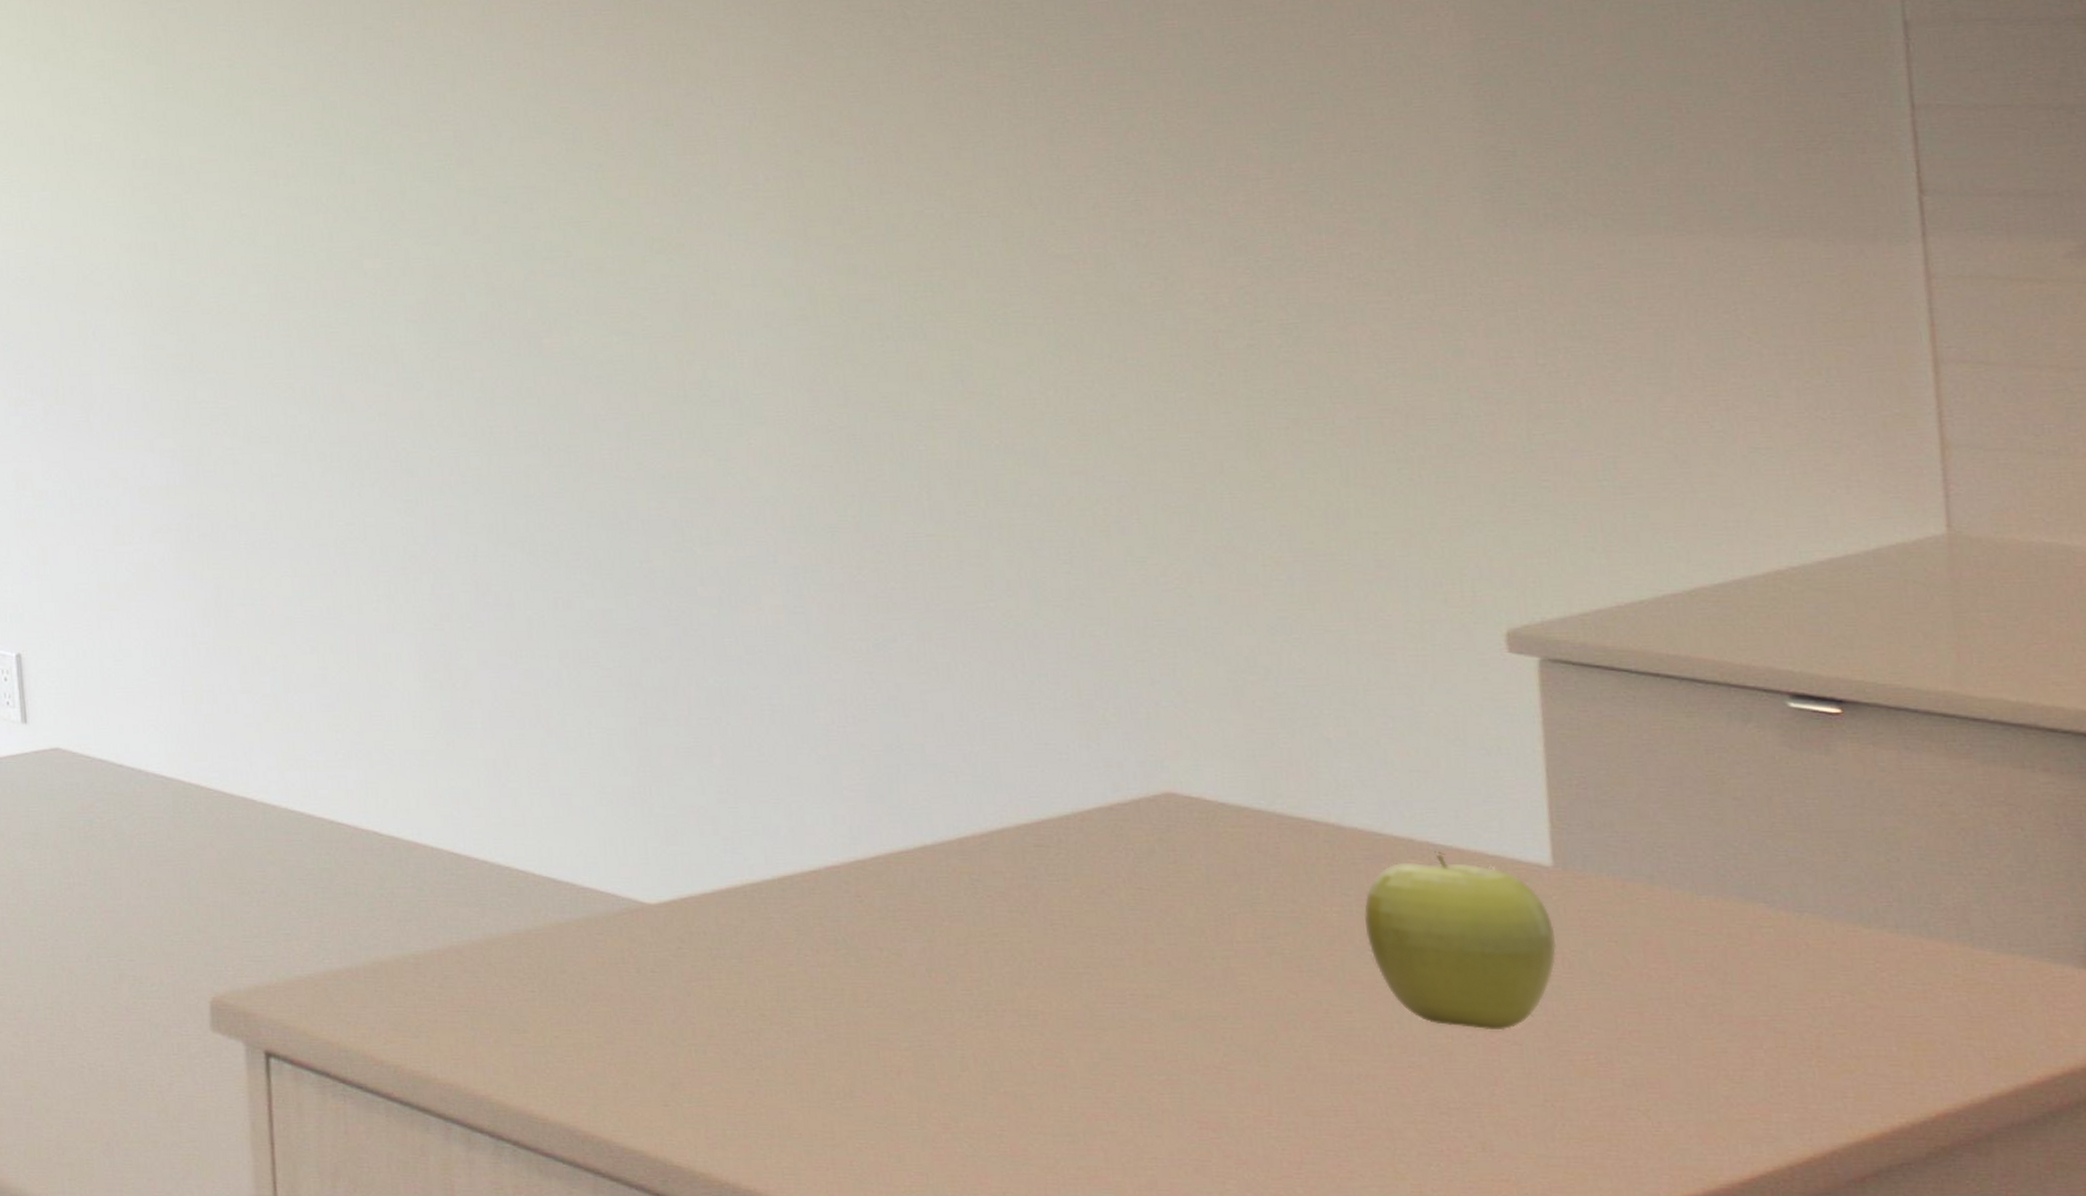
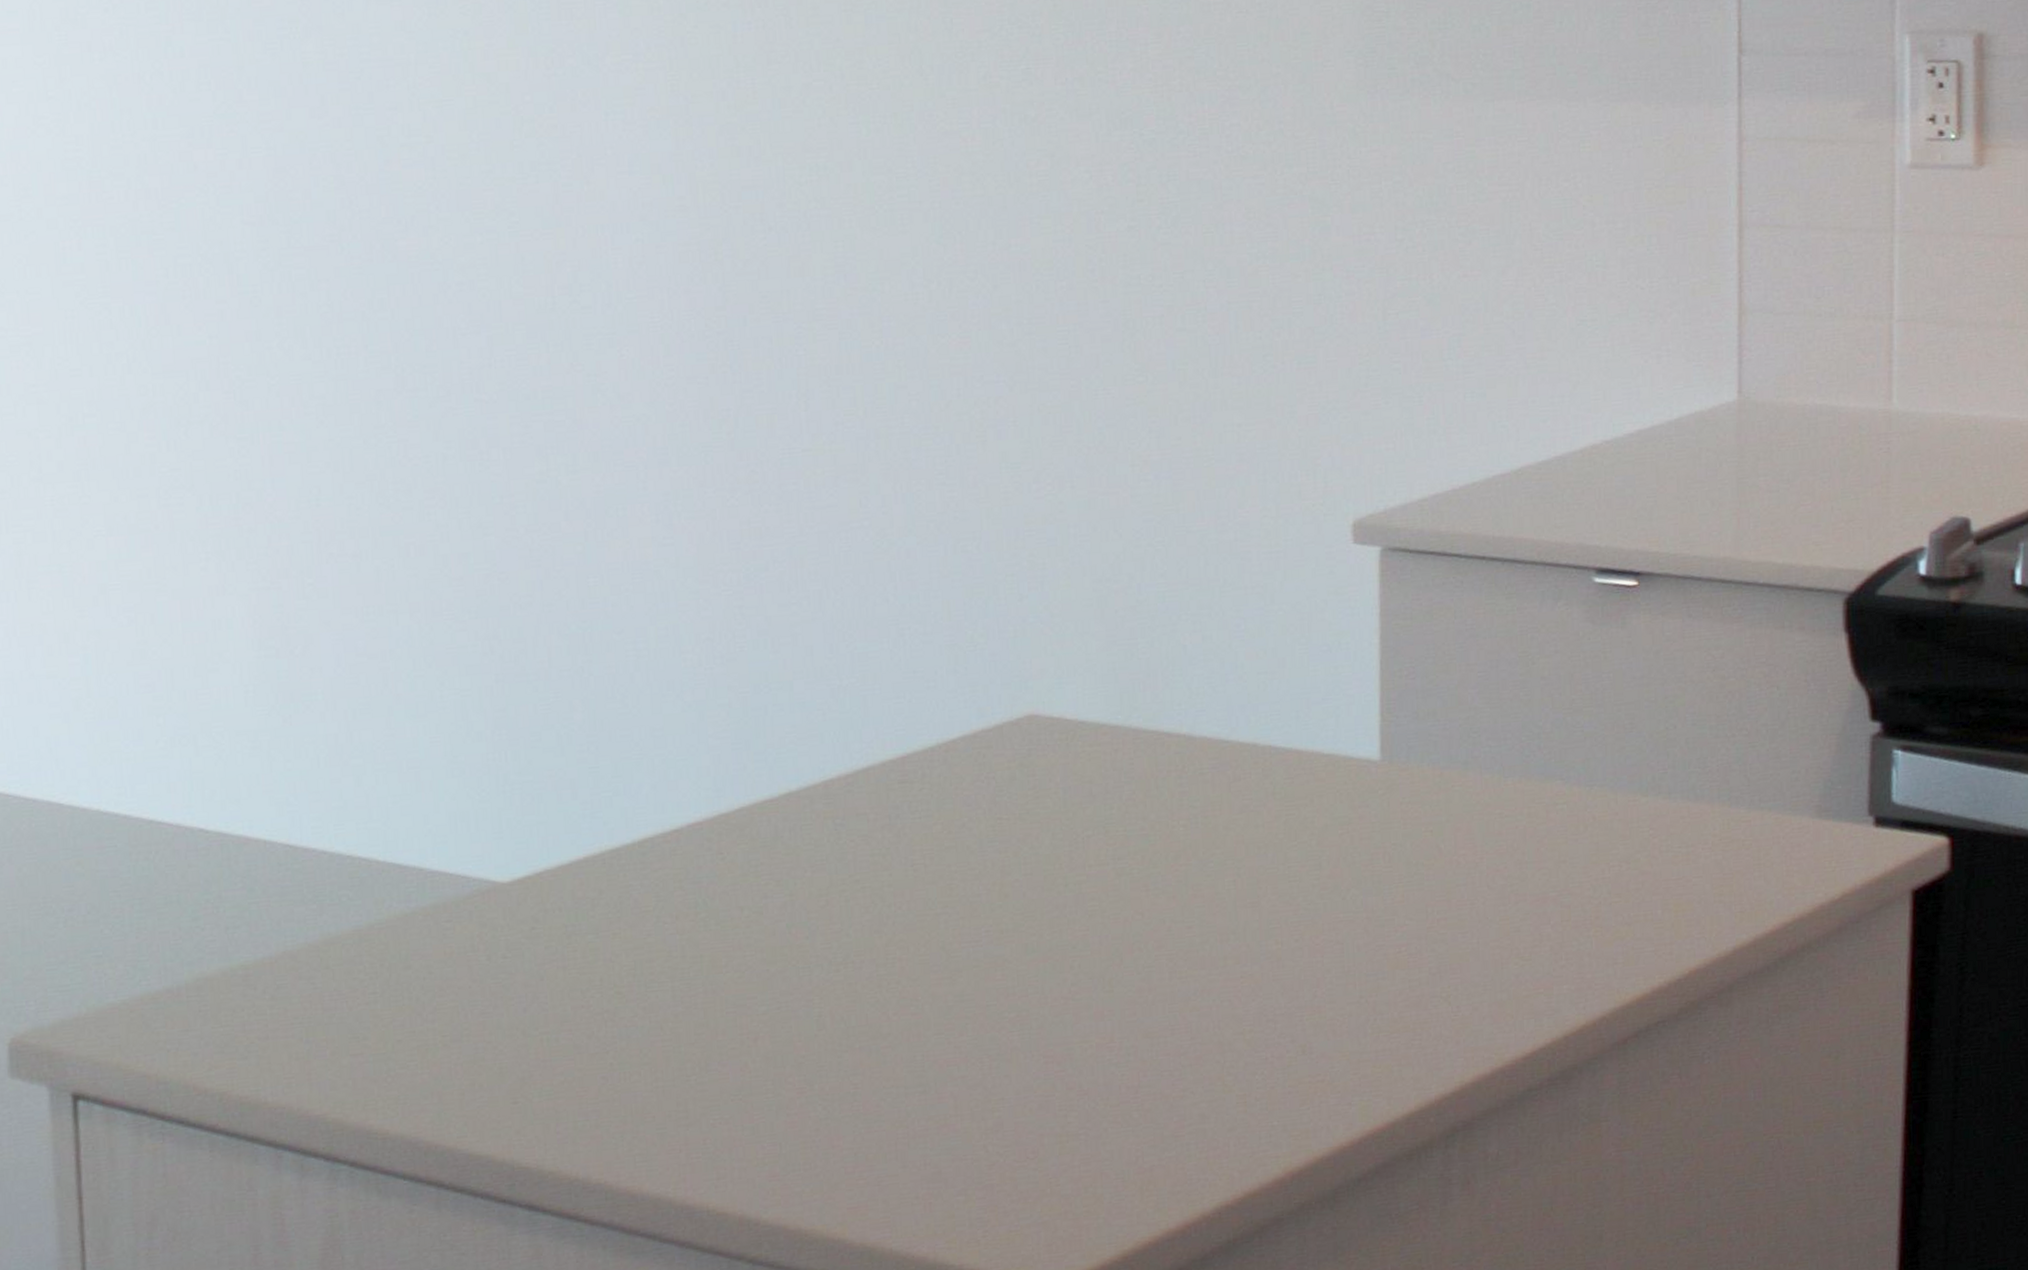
fruit: present [1363,854,1557,1031] -> none [1208,757,1380,932]

